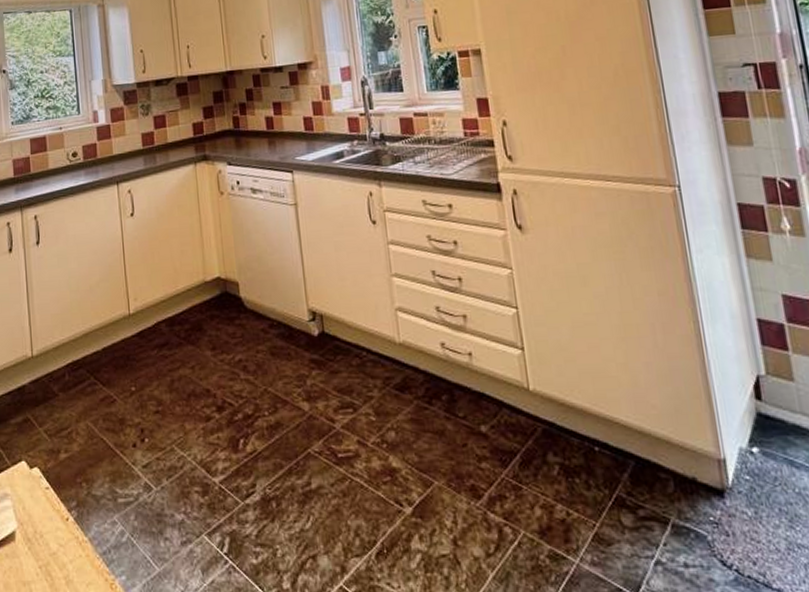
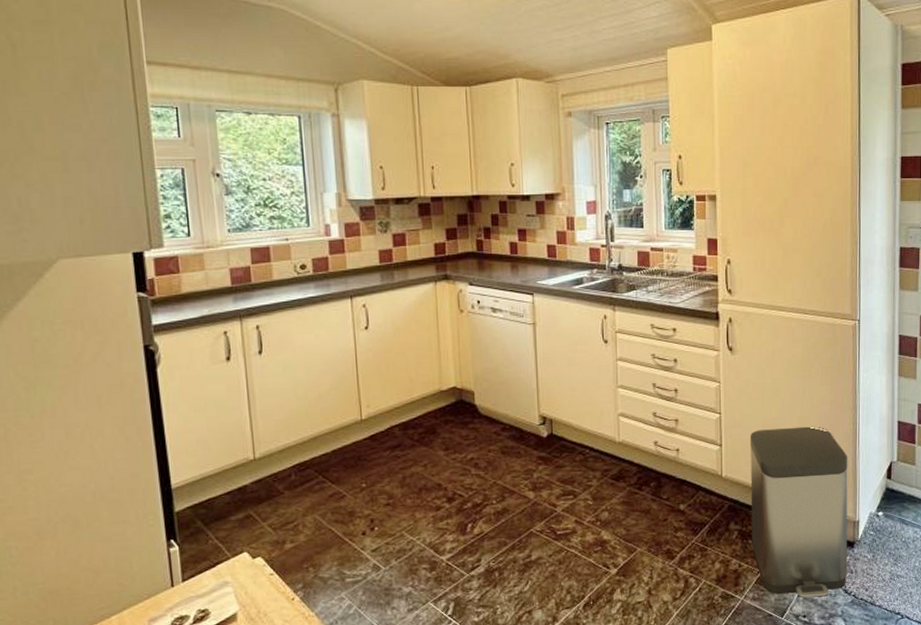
pedal bin: none [559,326,722,569] -> present [751,427,848,598]

